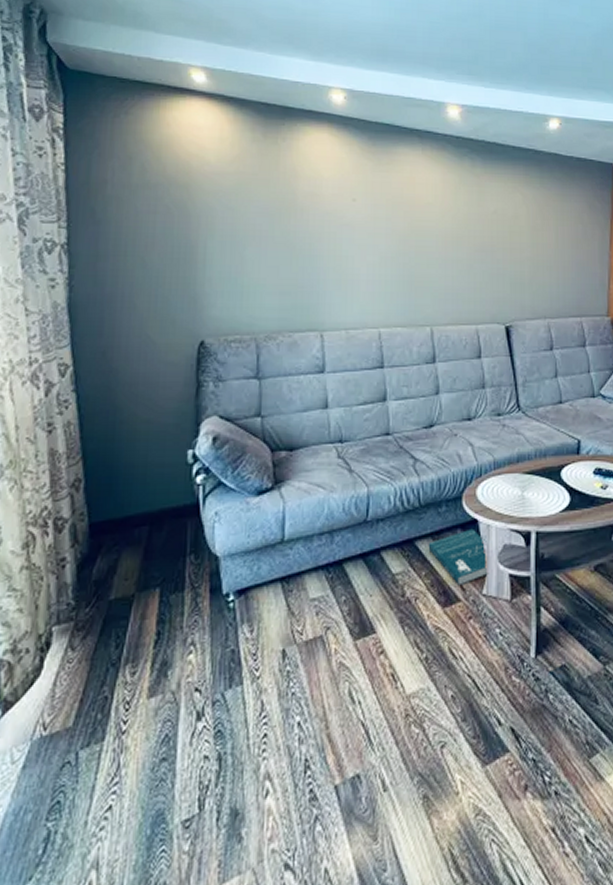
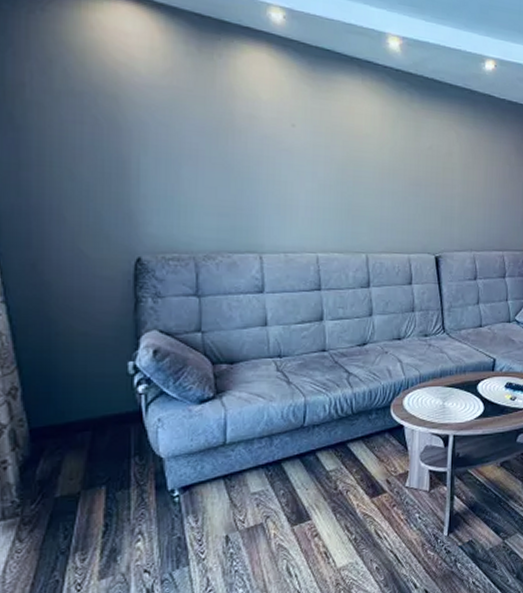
book: present [428,528,490,586] -> none [359,432,412,480]

